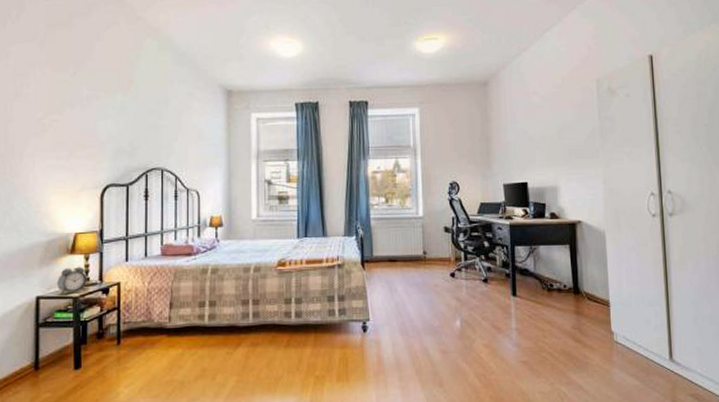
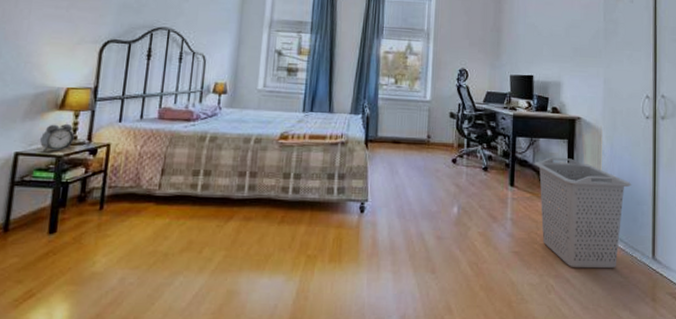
laundry basket: none [535,264,642,375] -> present [534,157,632,269]

